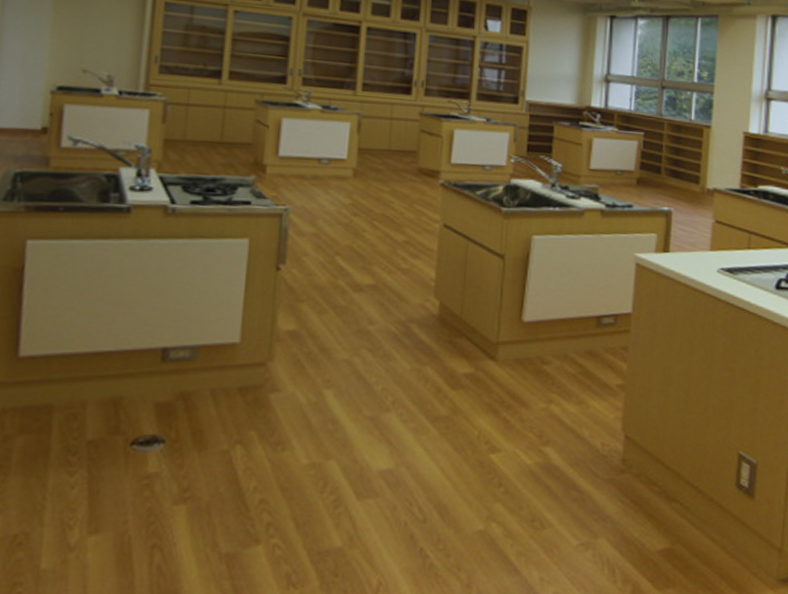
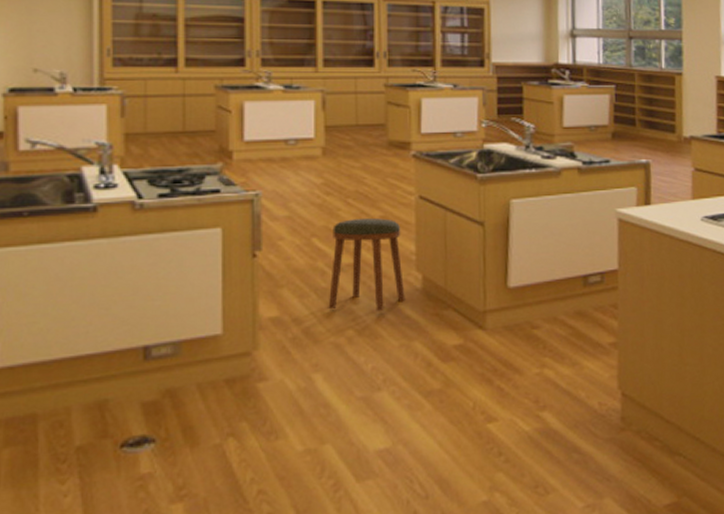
stool: none [345,241,423,335] -> present [328,217,405,312]

